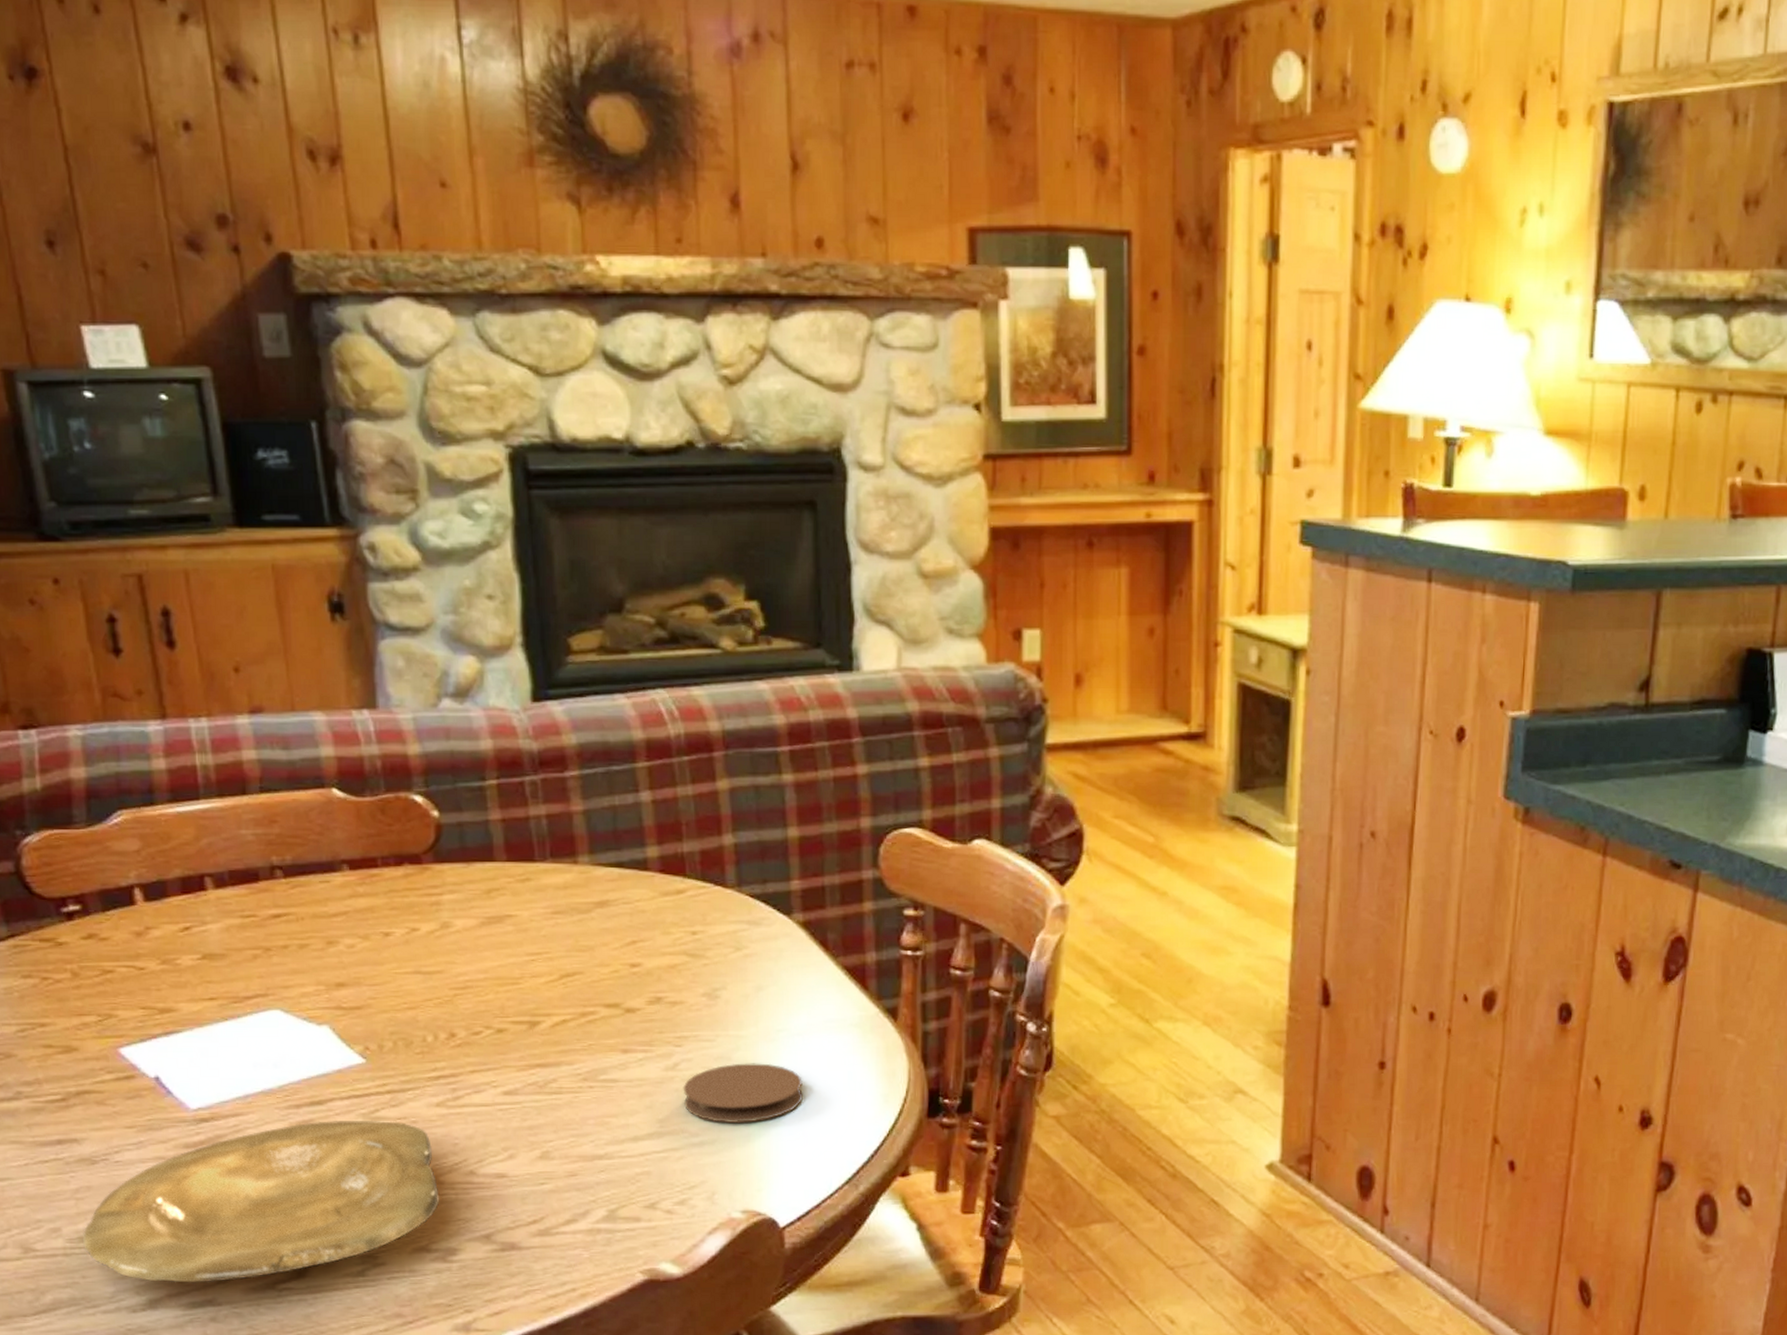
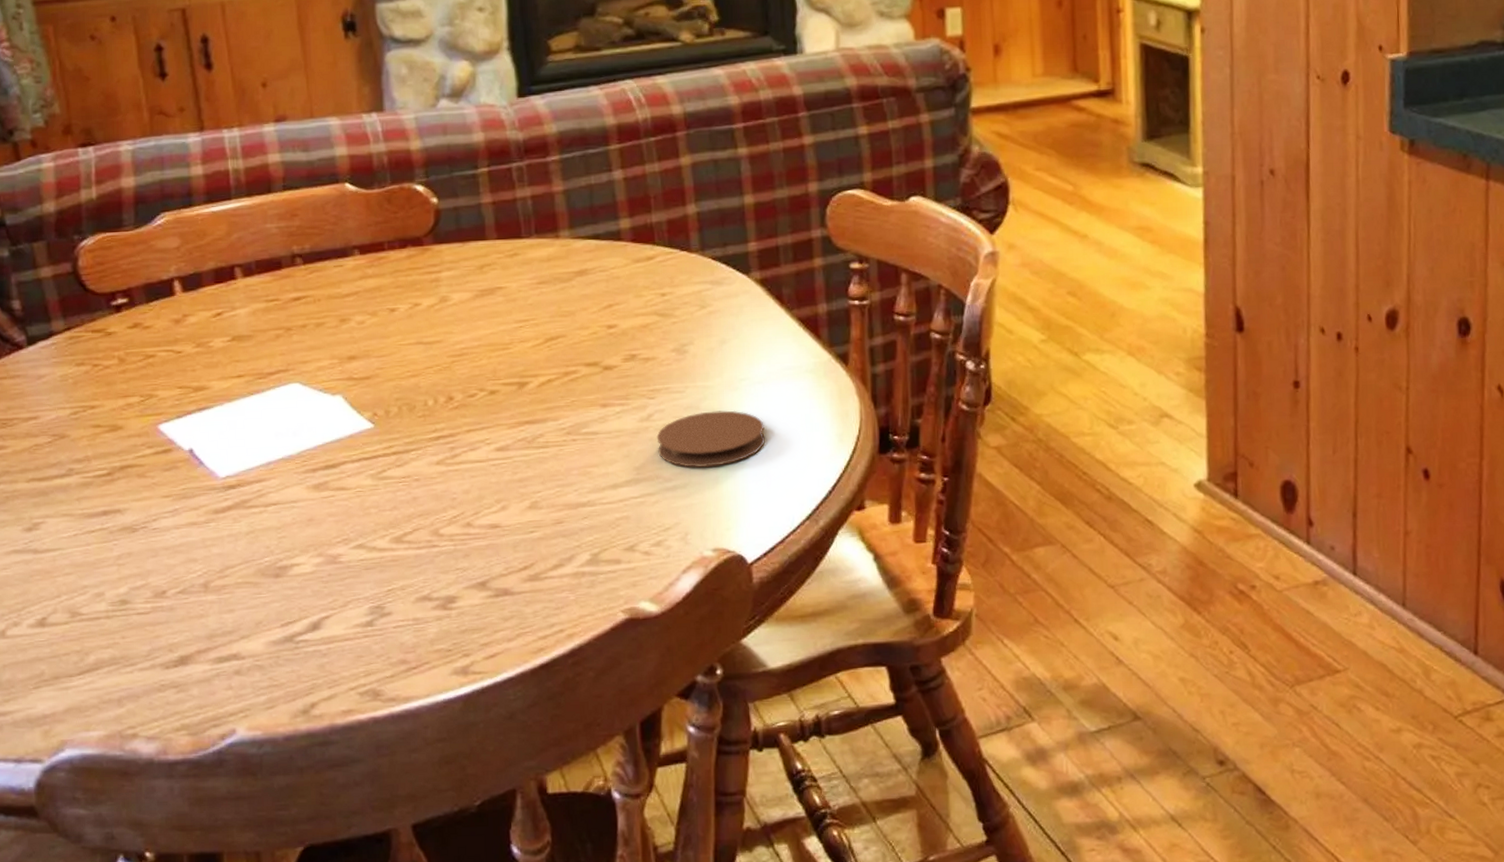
plate: present [83,1120,440,1283] -> none [123,480,440,640]

